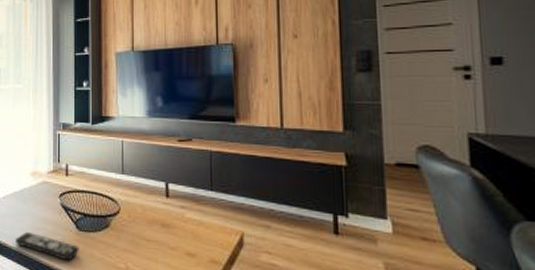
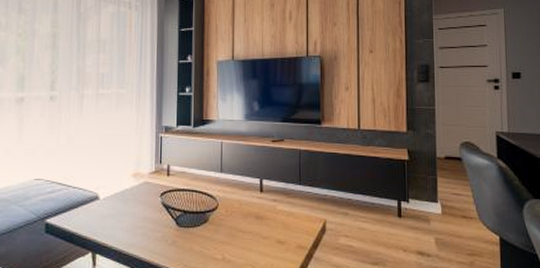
remote control: present [16,232,79,261] -> none [115,232,179,256]

